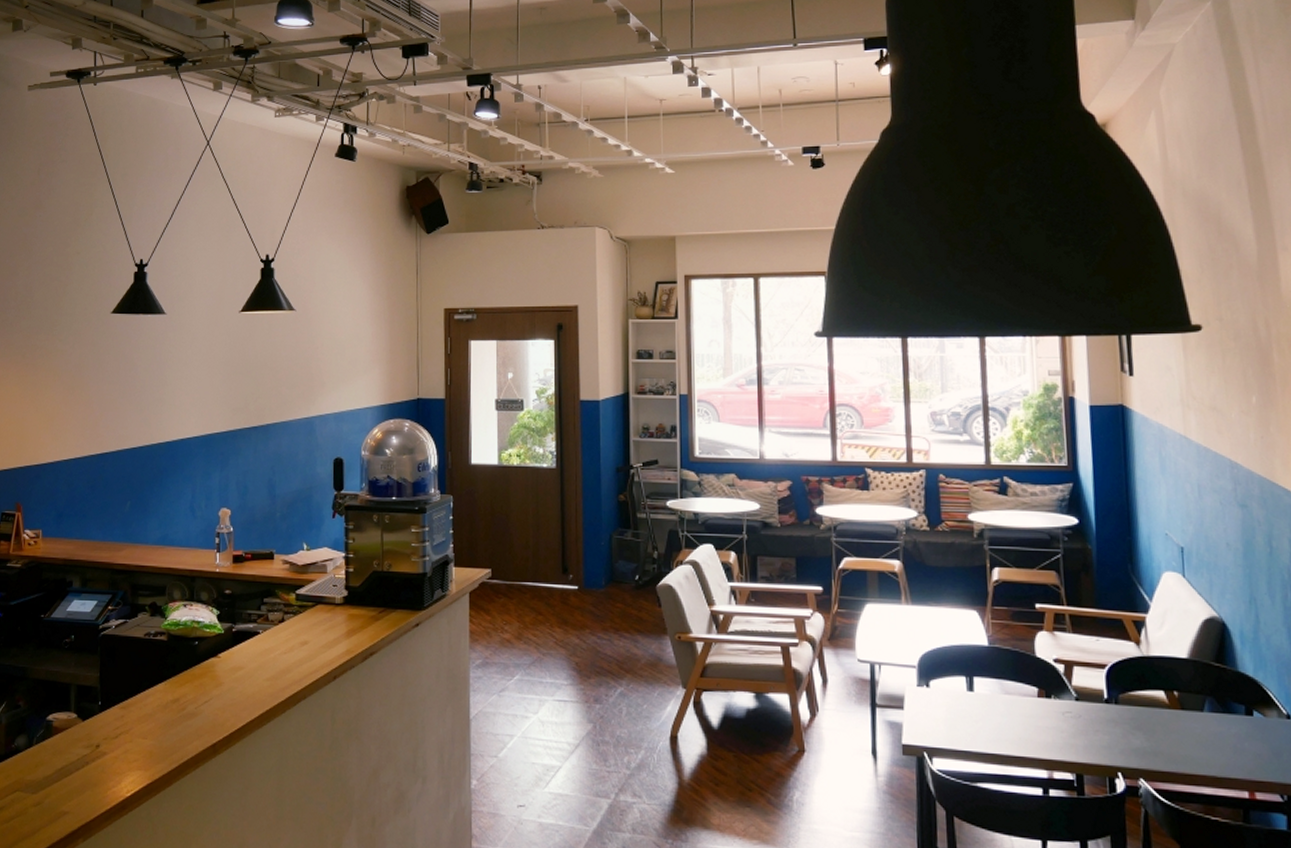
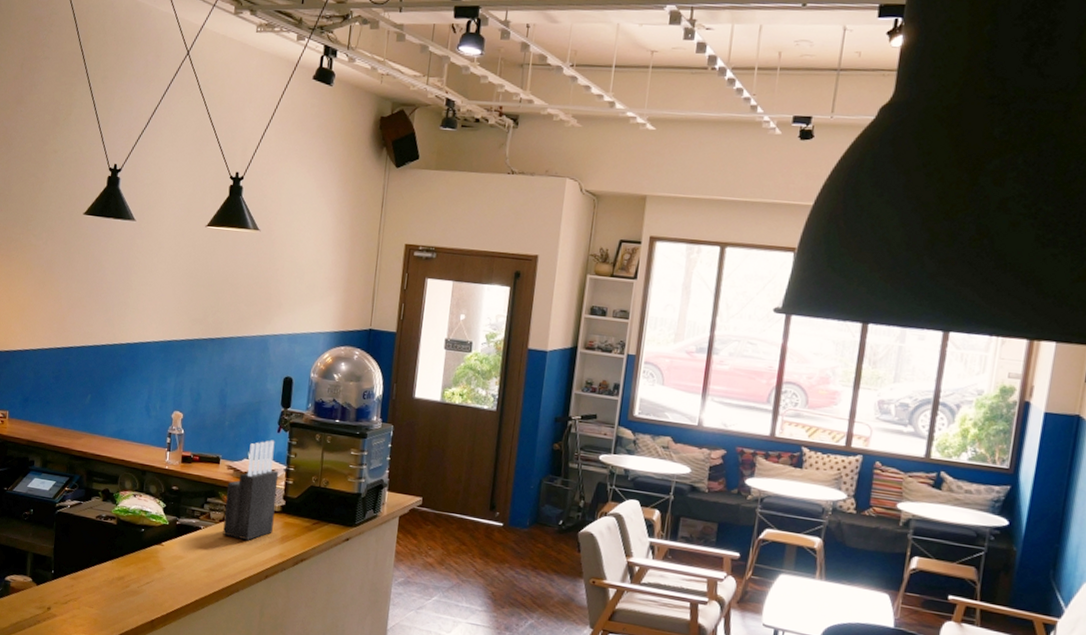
knife block: none [283,526,338,641] -> present [223,440,279,541]

